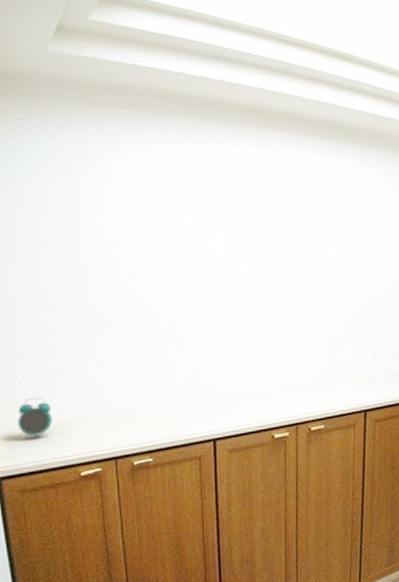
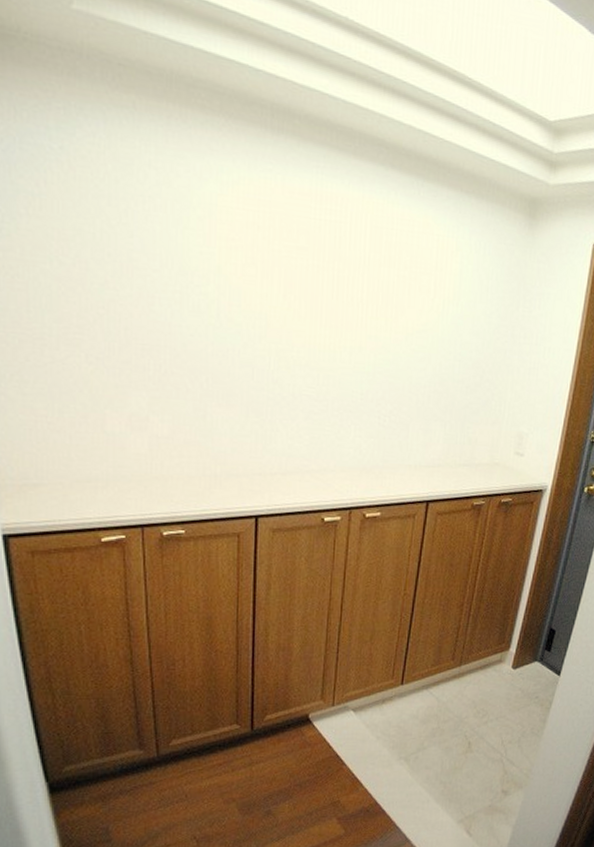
alarm clock: present [18,397,52,440] -> none [28,447,69,495]

